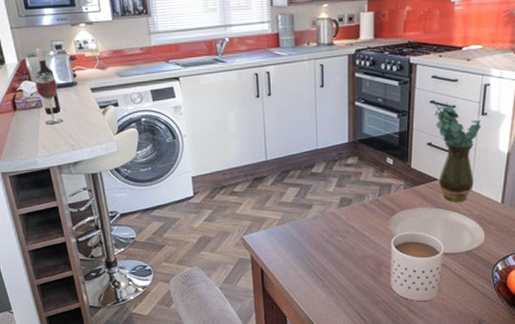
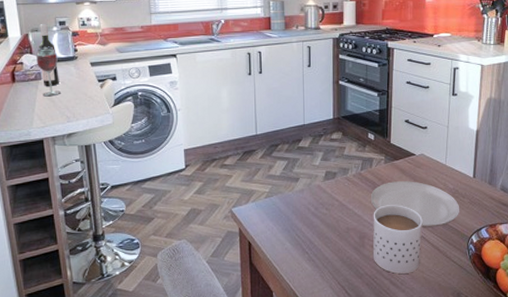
vase: present [434,102,481,202] -> none [410,83,452,176]

